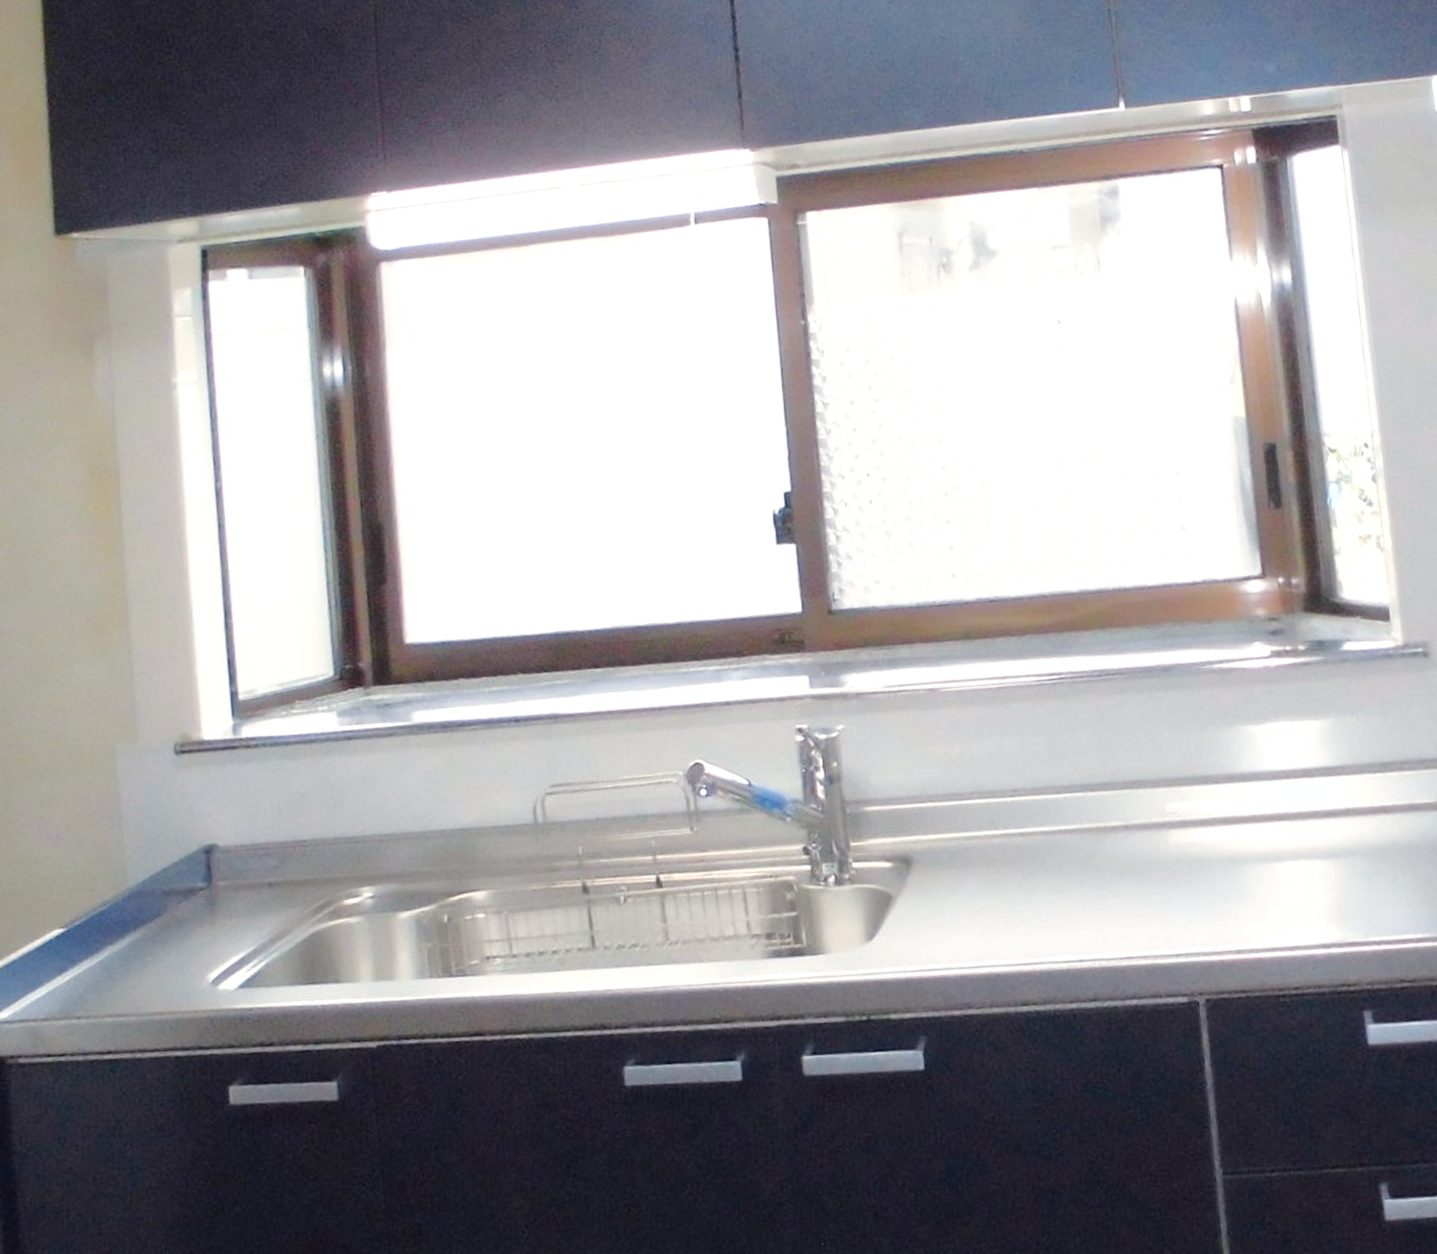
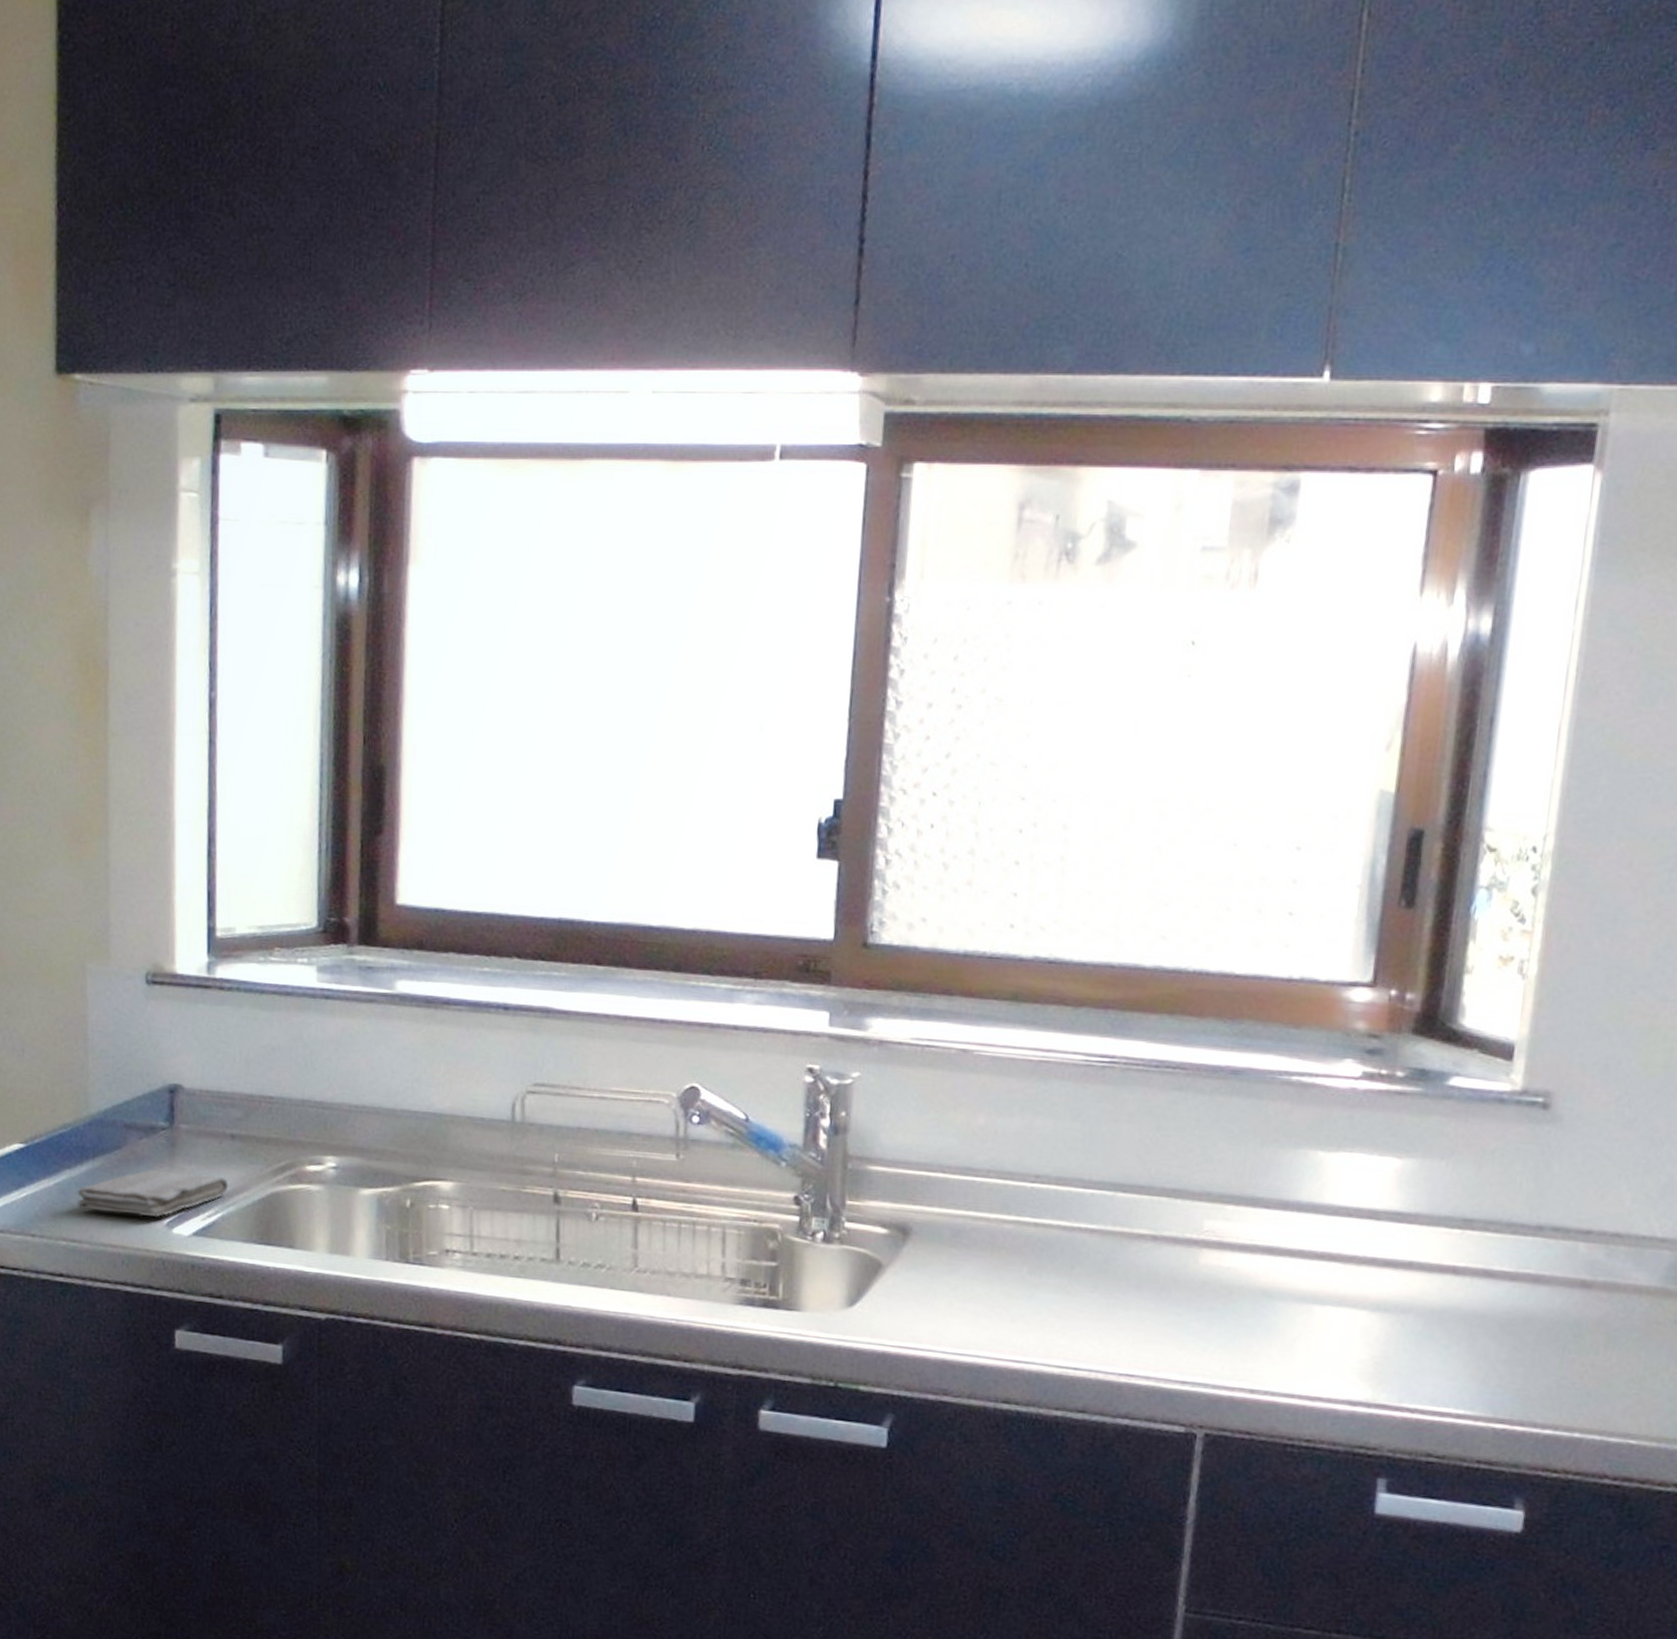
washcloth: none [121,925,271,983] -> present [78,1169,229,1217]

